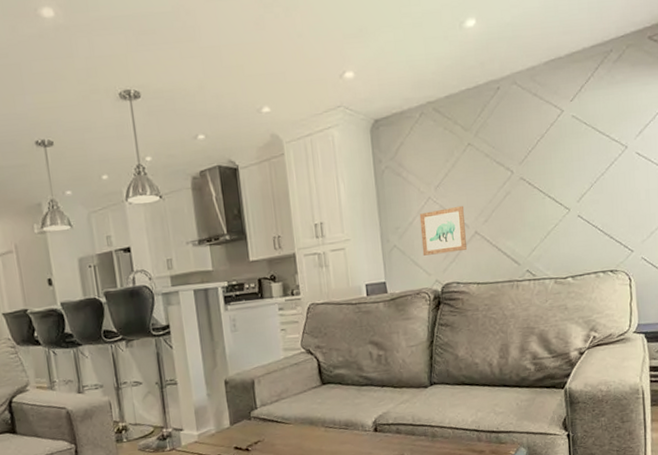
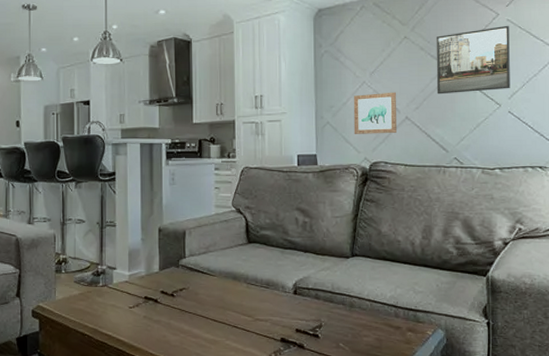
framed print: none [500,122,579,204] -> present [436,25,510,95]

